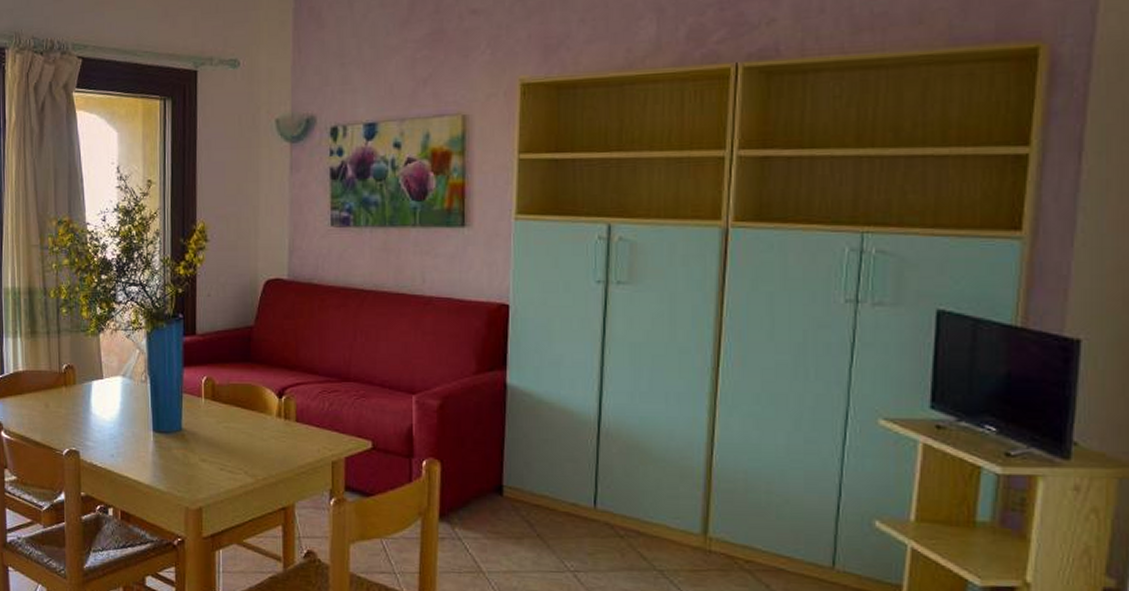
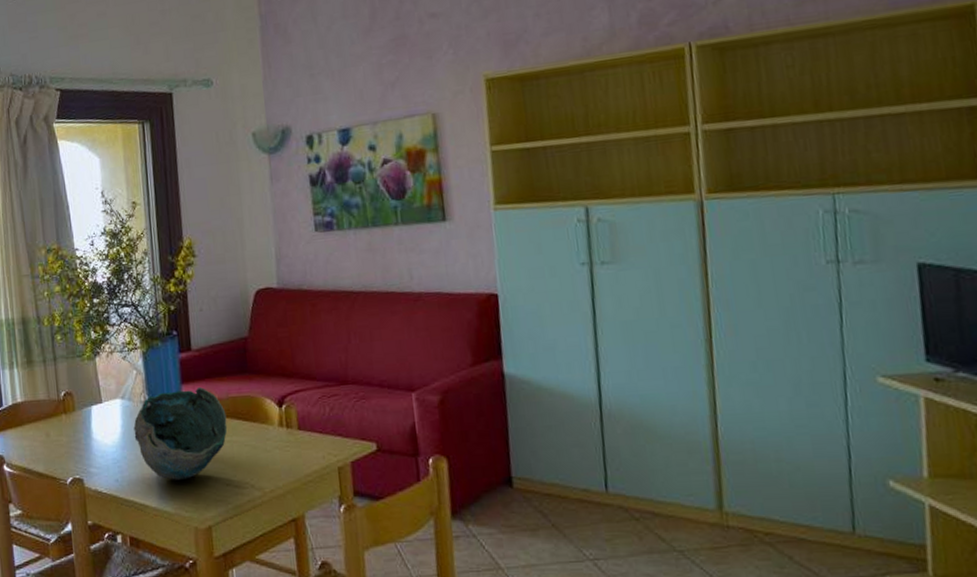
decorative bowl: none [132,372,226,461] -> present [133,387,228,480]

